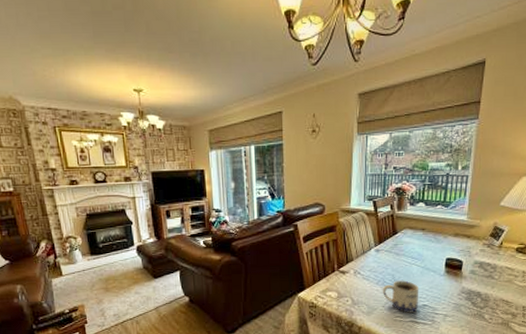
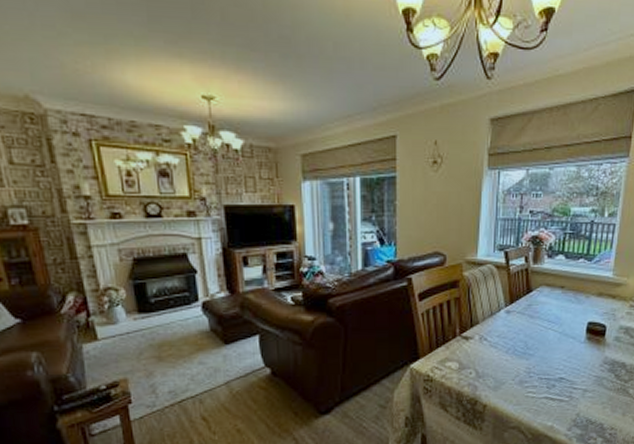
mug: present [382,280,419,313] -> none [512,348,556,388]

